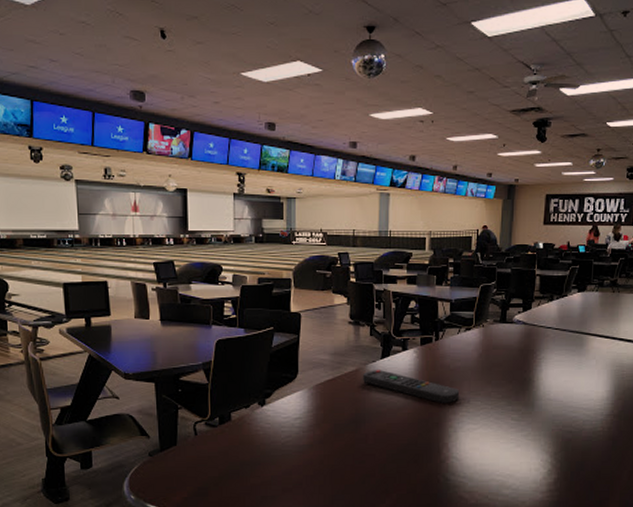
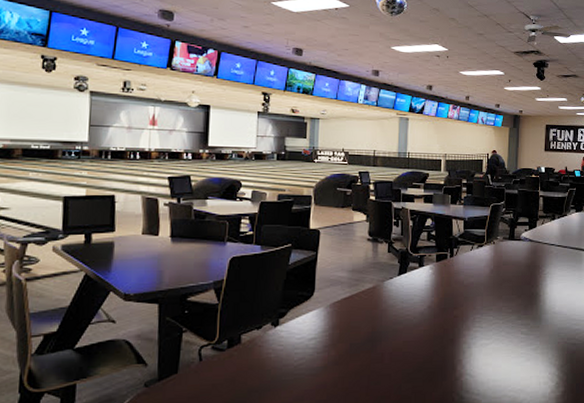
remote control: present [362,370,460,403] -> none [379,287,473,319]

